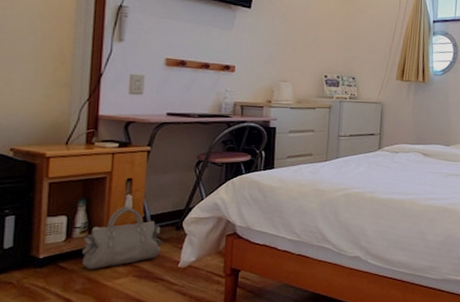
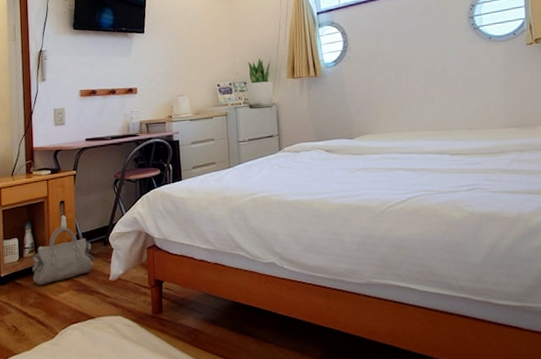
planter: none [354,56,382,107] -> present [246,58,274,110]

